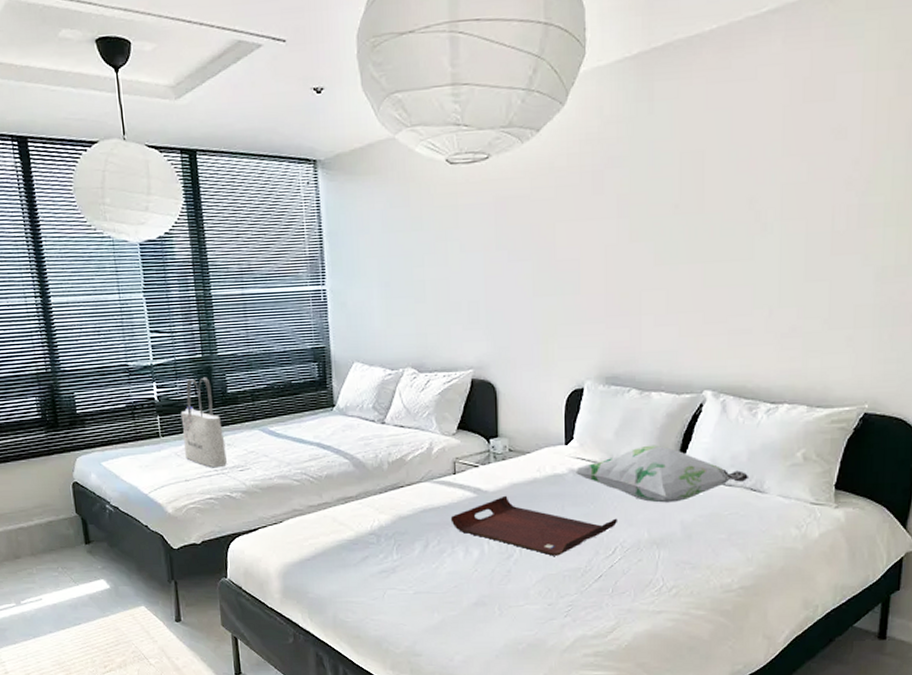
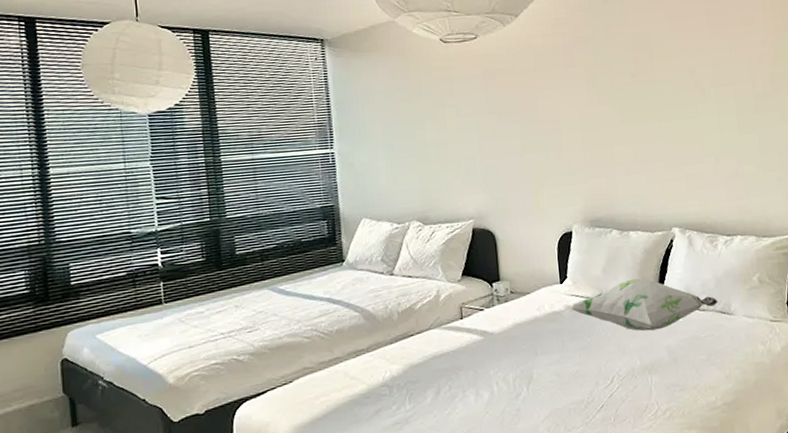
tote bag: present [180,377,227,468] -> none [186,240,234,332]
serving tray: present [450,495,618,556] -> none [460,335,613,391]

